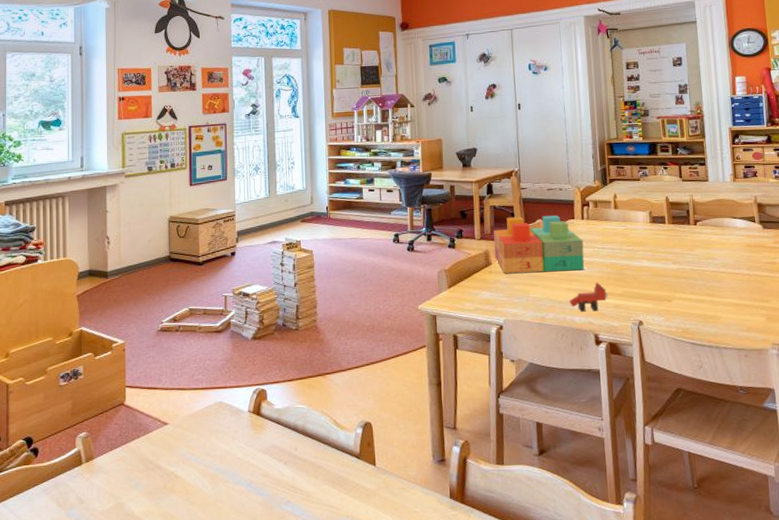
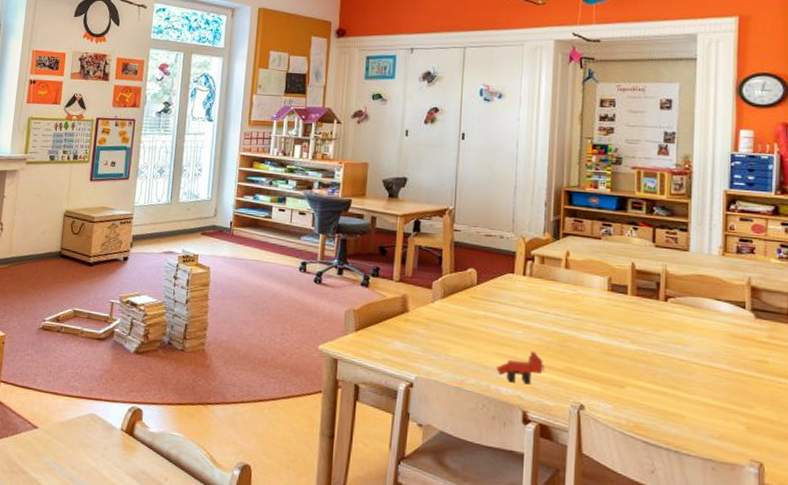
toy blocks: present [493,215,584,274] -> none [413,260,522,335]

